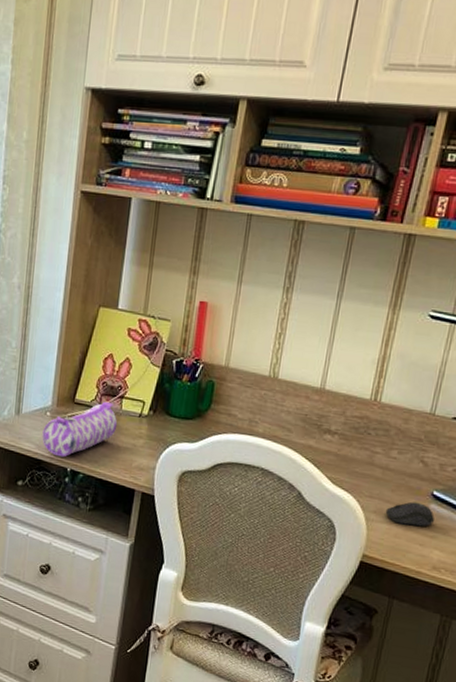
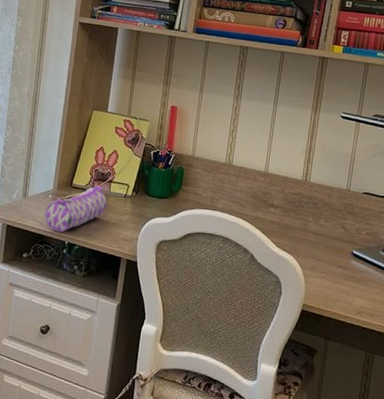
computer mouse: present [385,501,435,527] -> none [318,259,355,280]

